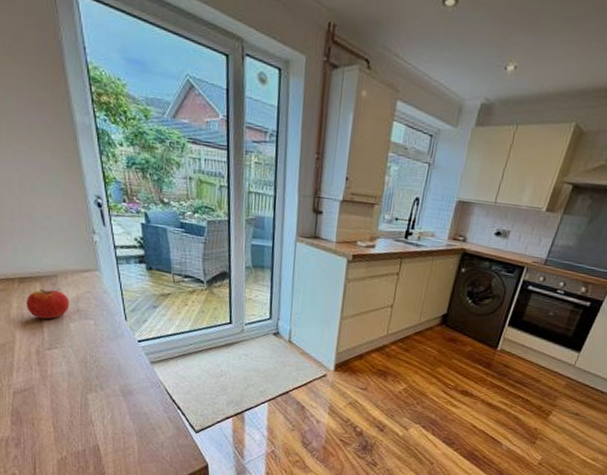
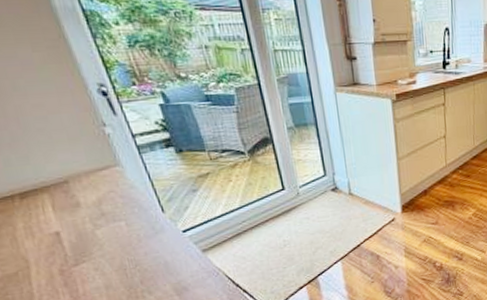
apple: present [26,289,70,320] -> none [33,198,92,234]

